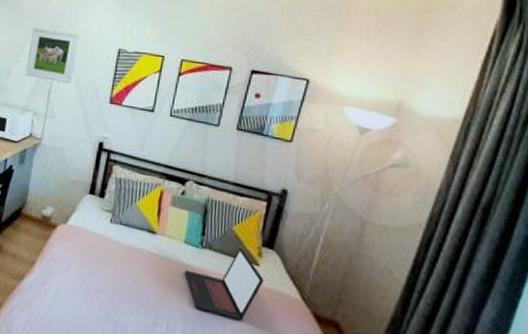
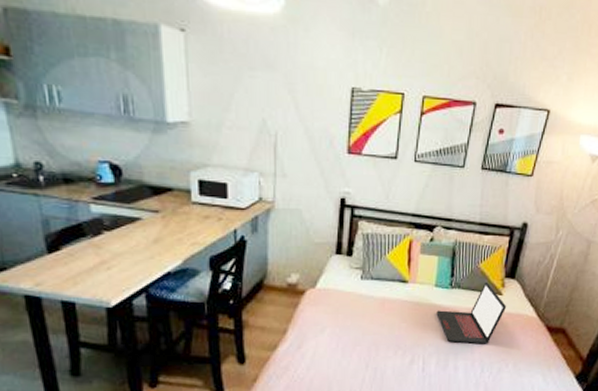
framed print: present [25,27,79,85] -> none [240,65,303,135]

